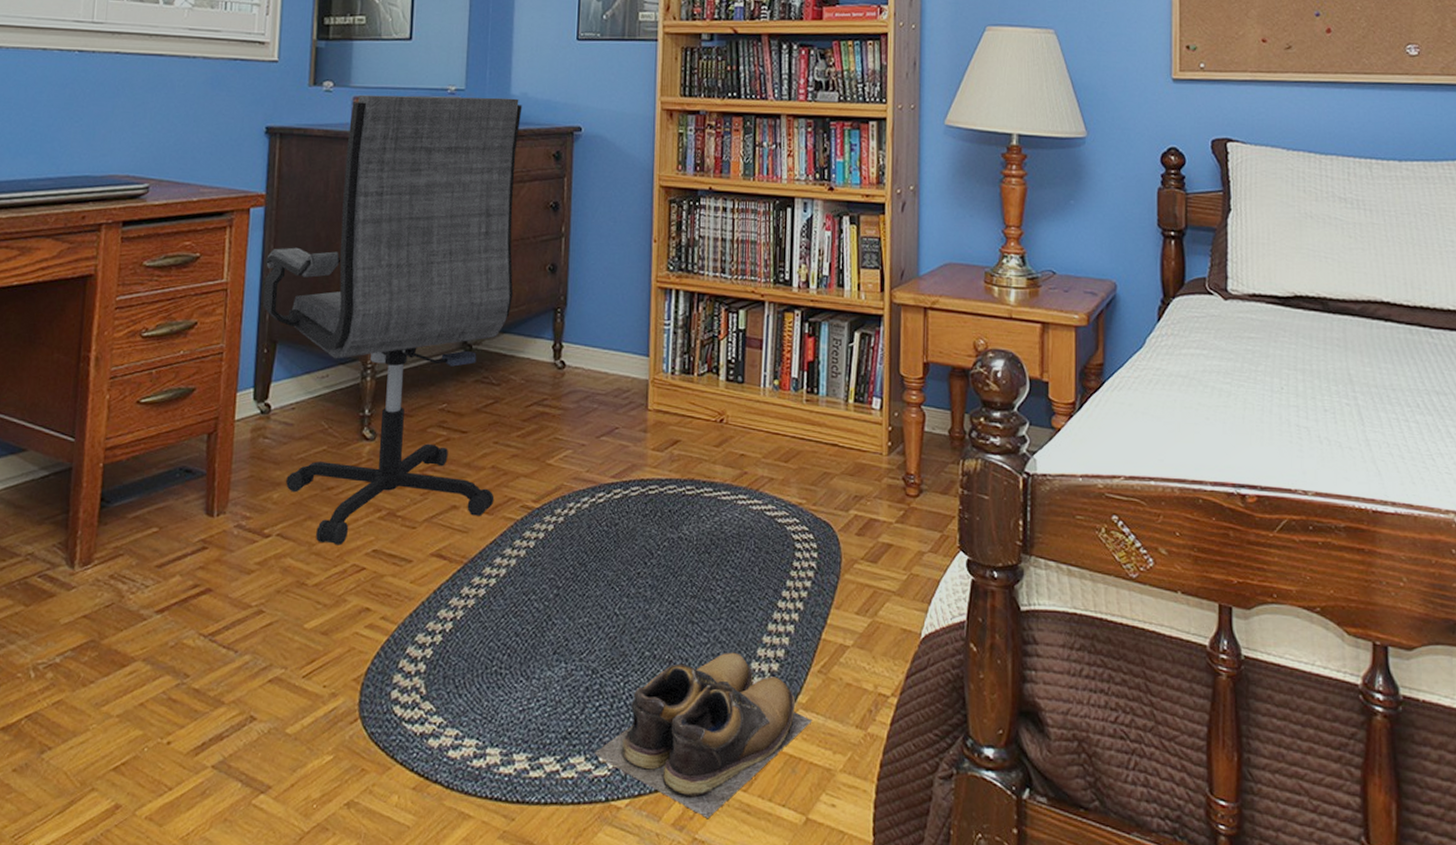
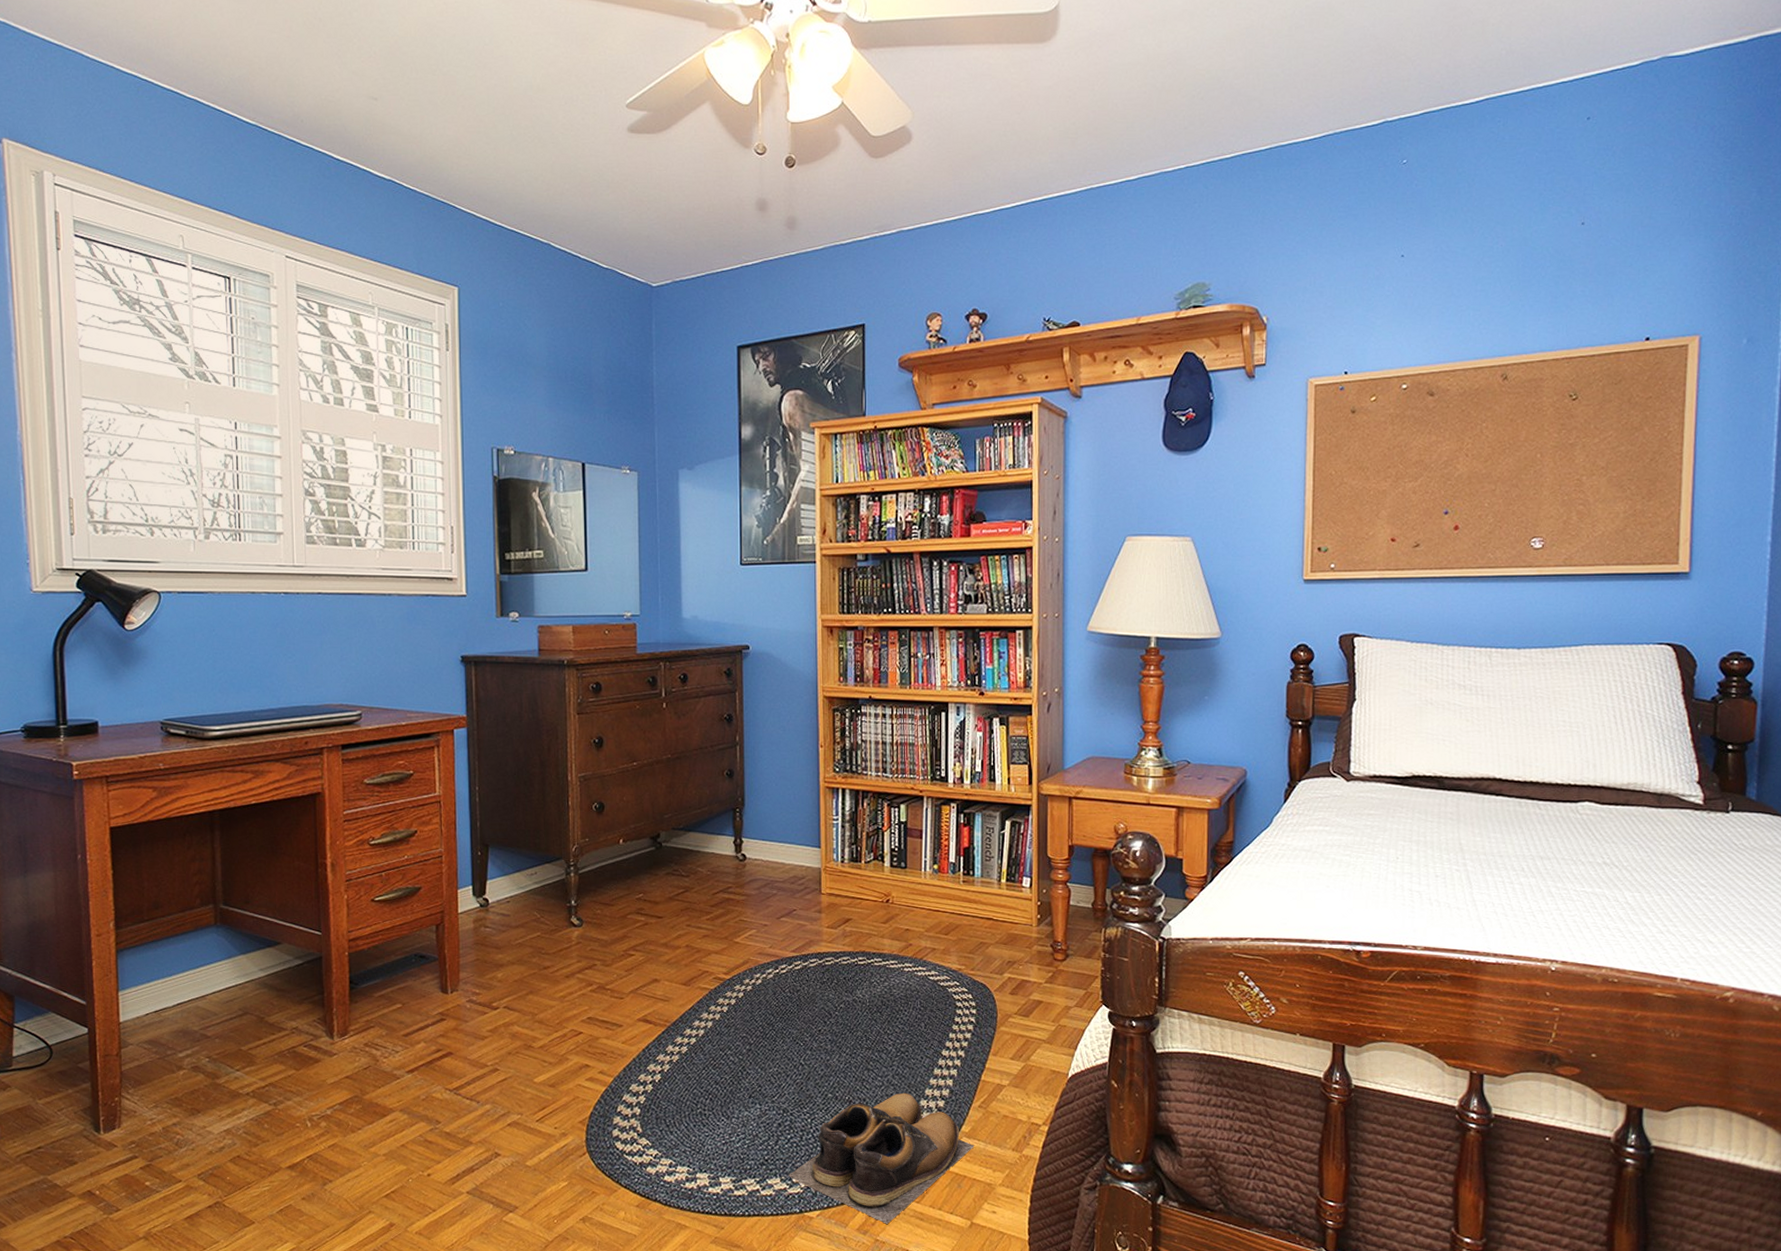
office chair: present [263,95,523,546] -> none [471,621,696,1014]

